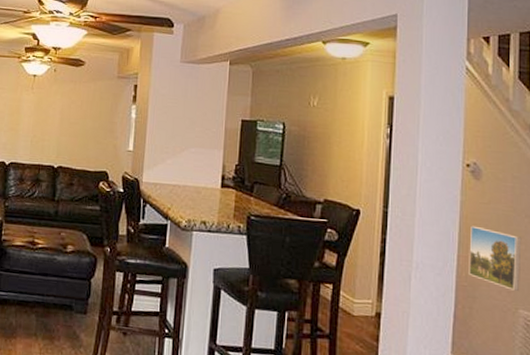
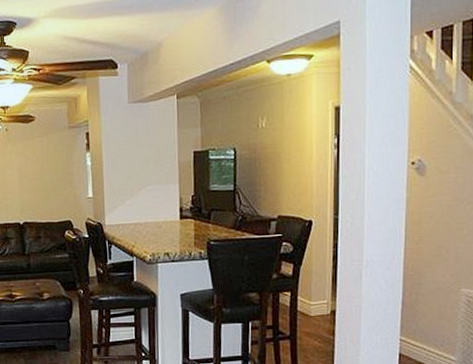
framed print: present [469,225,522,291] -> none [415,219,464,273]

